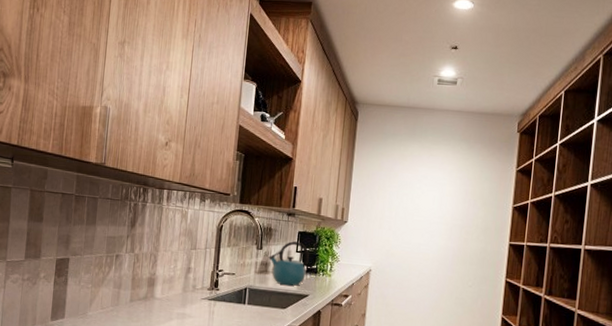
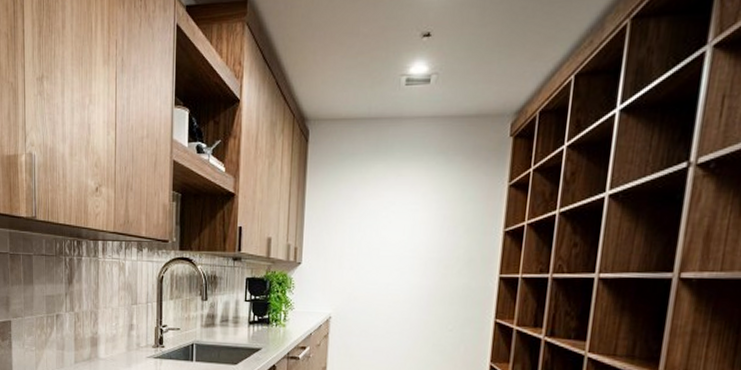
kettle: present [268,241,309,286] -> none [215,289,259,339]

